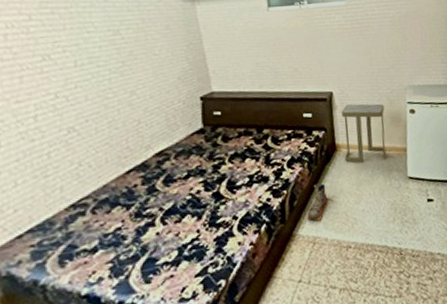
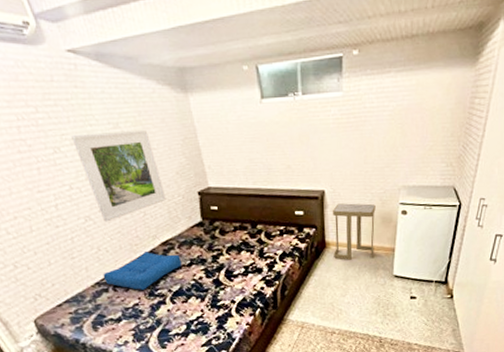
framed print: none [65,36,165,133] -> present [72,129,166,222]
seat cushion: none [81,164,177,211] -> present [103,252,181,290]
shoe: present [307,184,328,221] -> none [297,277,316,309]

